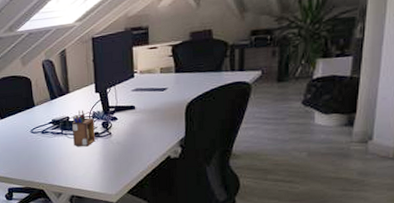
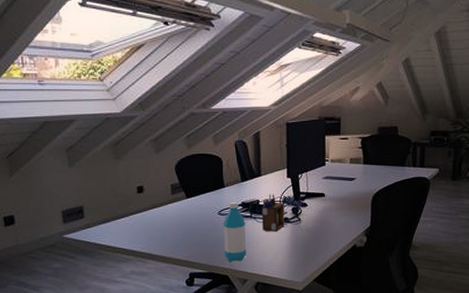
water bottle: none [35,119,60,177] -> present [223,201,247,262]

